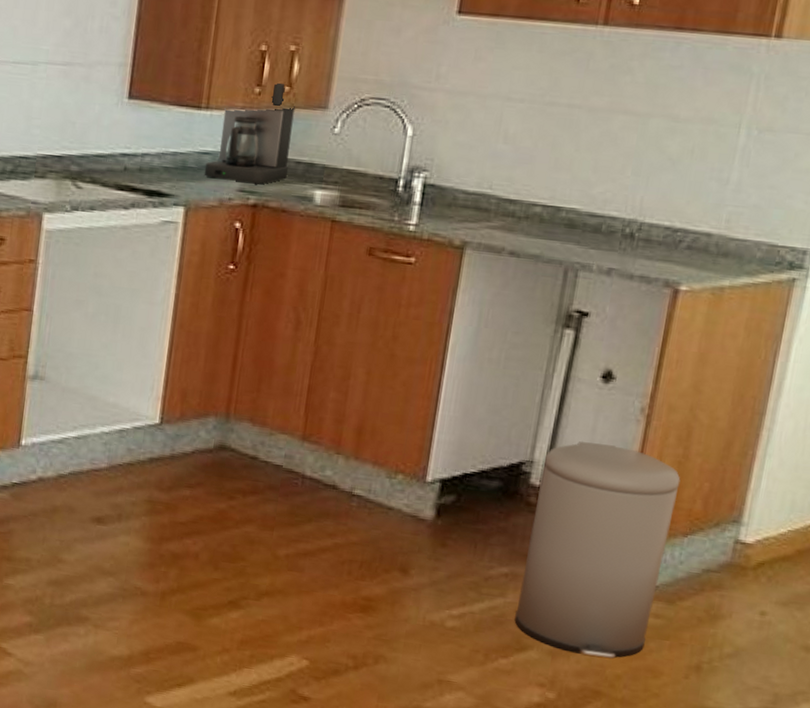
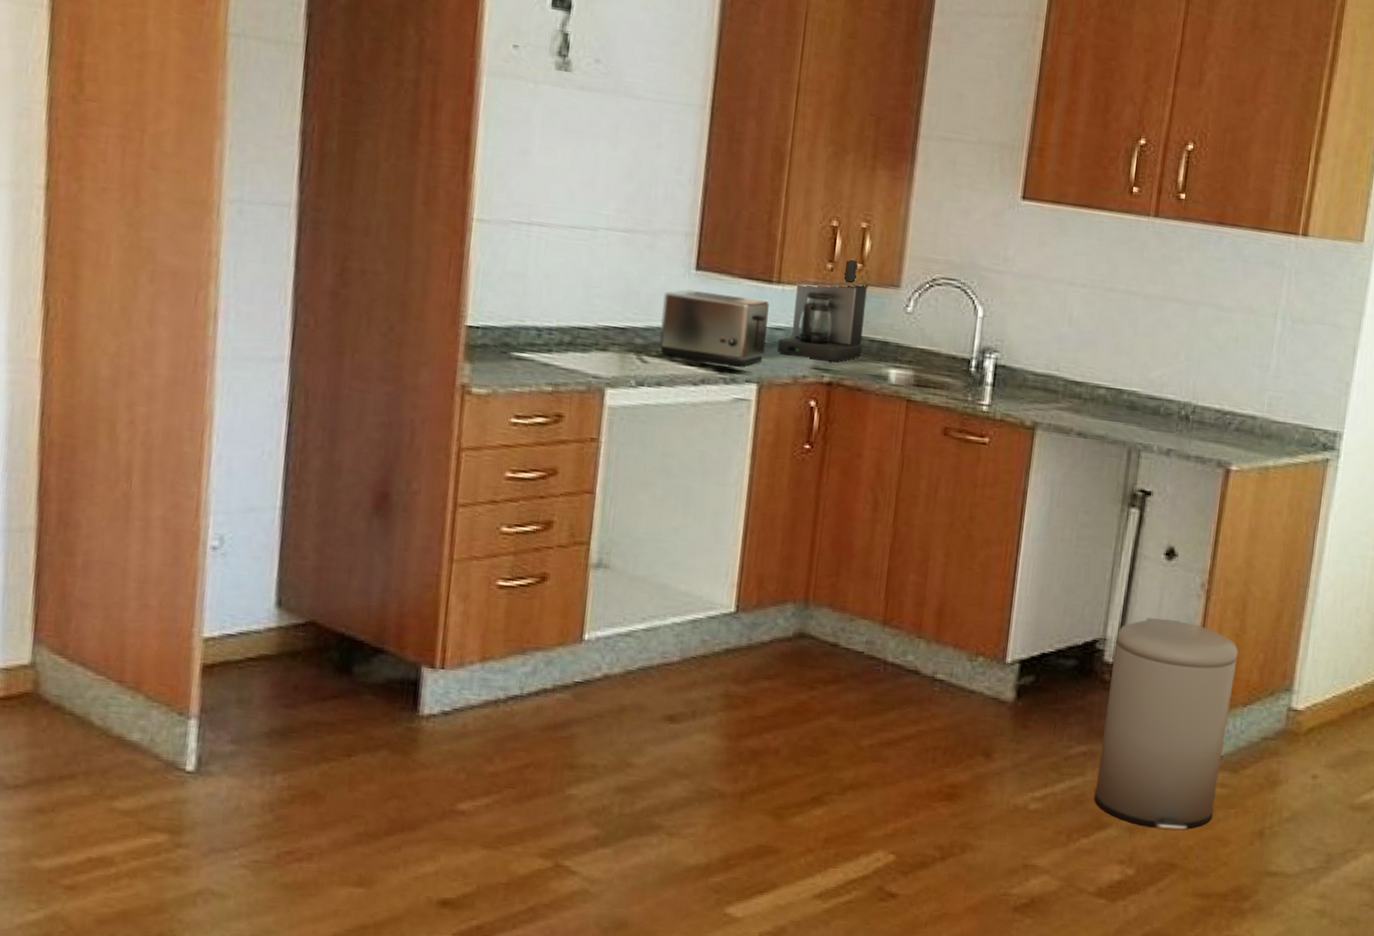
toaster: none [93,117,198,190] -> present [659,289,769,367]

